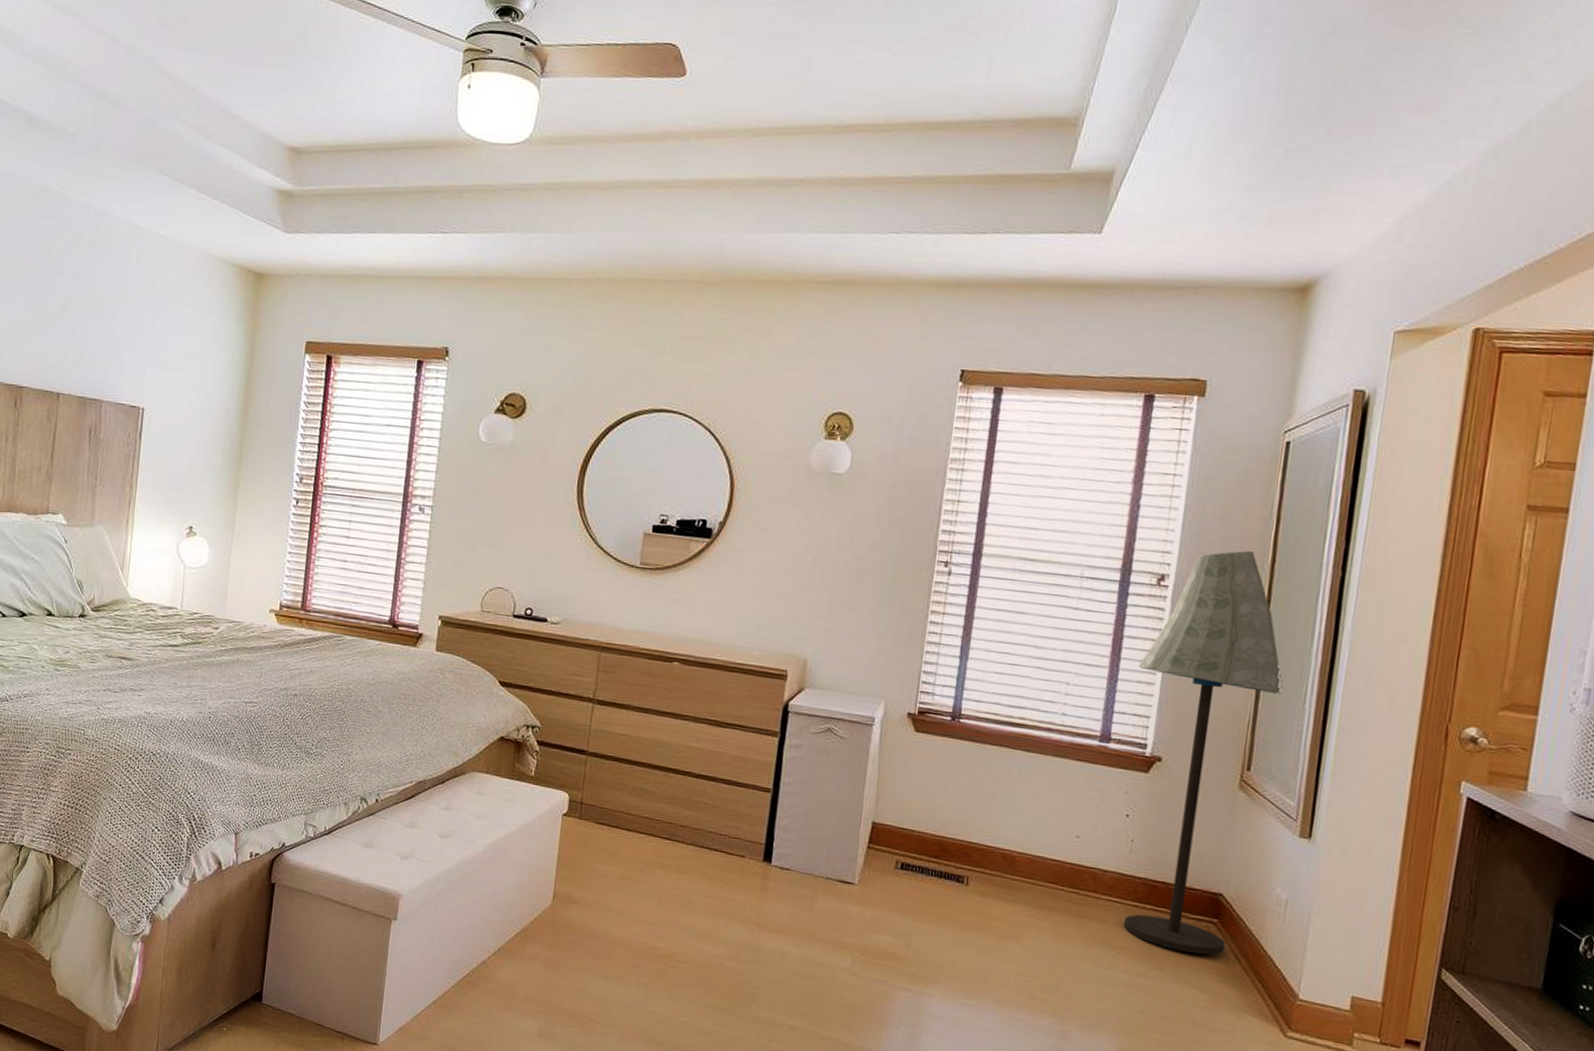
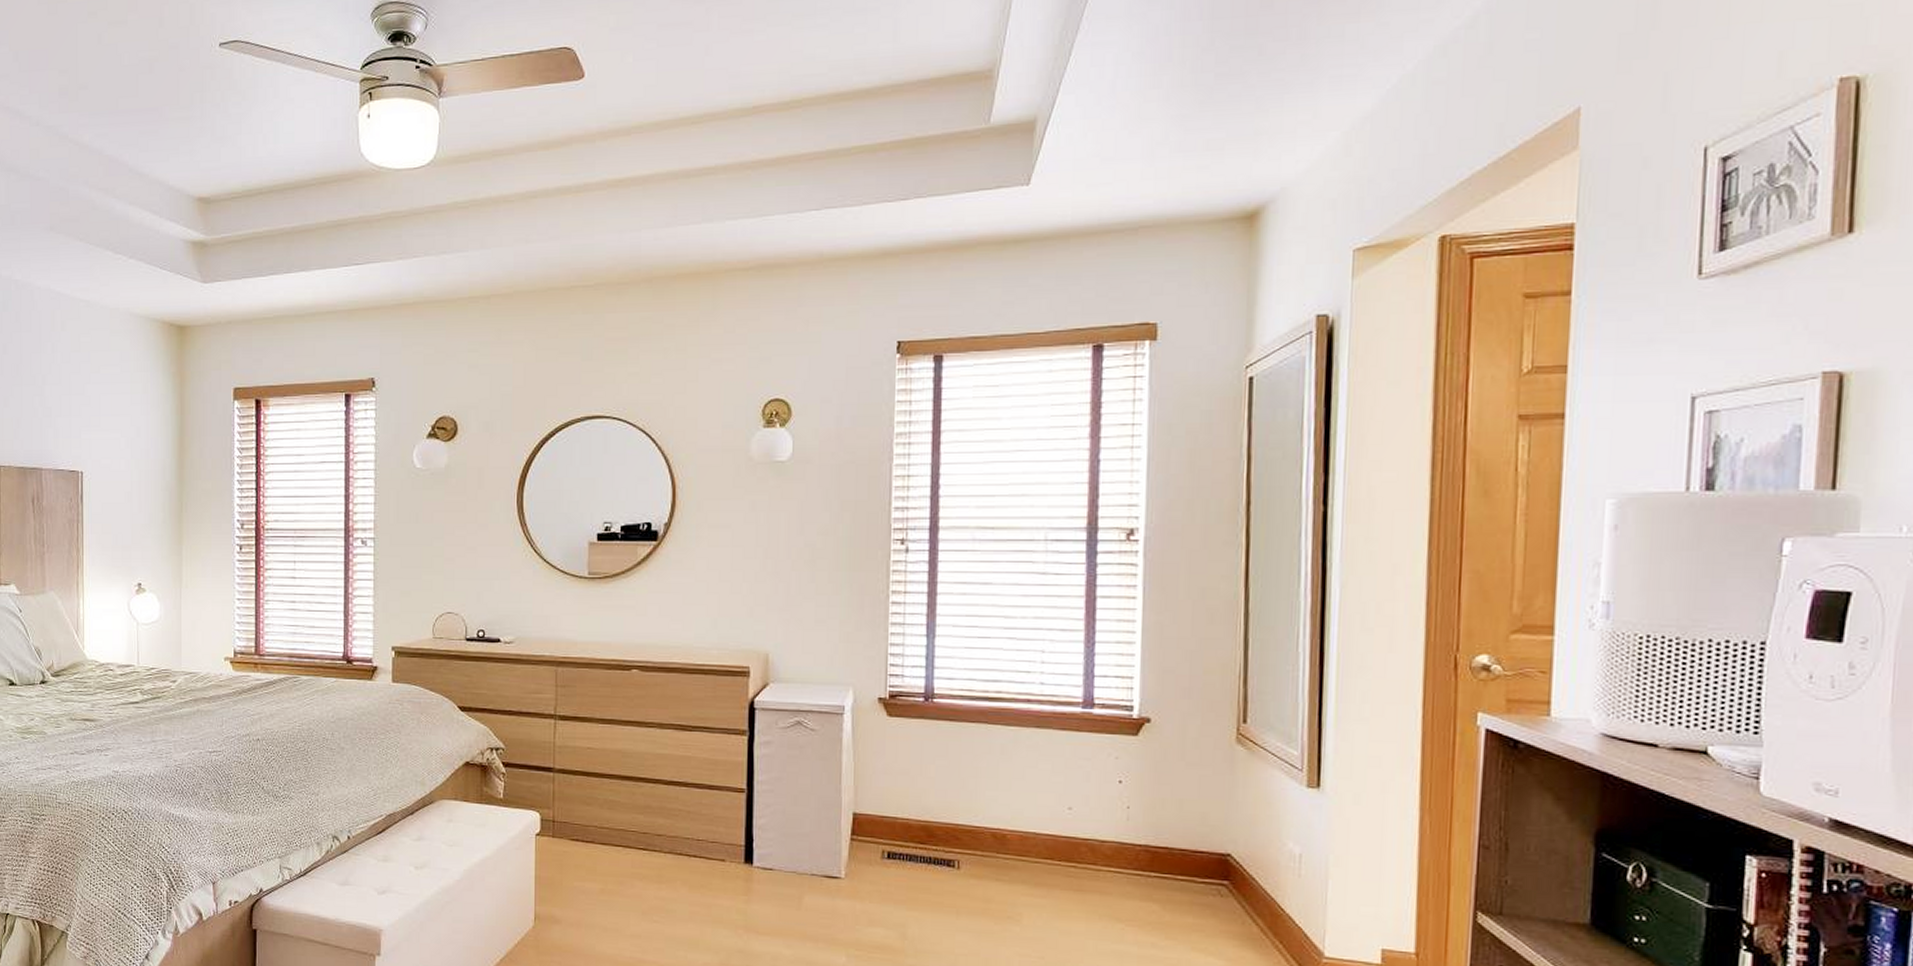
floor lamp: present [1123,550,1283,955] -> none [1115,494,1273,919]

